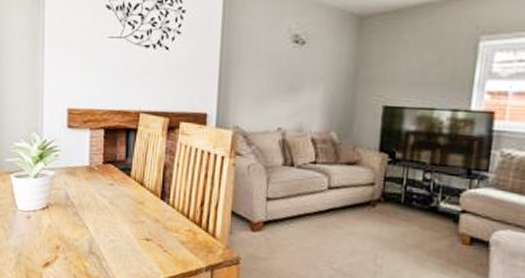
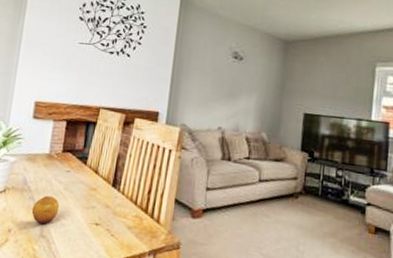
fruit: none [78,211,106,241] -> present [31,195,60,225]

